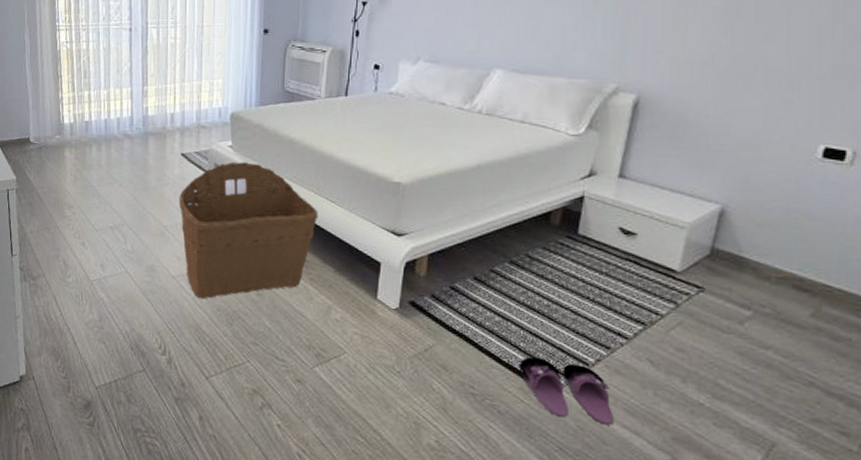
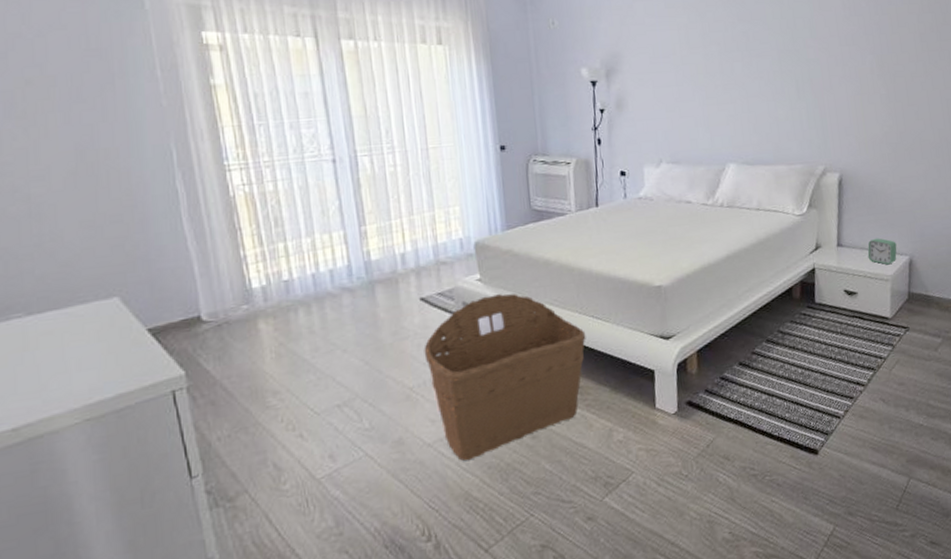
slippers: present [518,356,615,426] -> none [787,419,866,472]
alarm clock: none [659,176,705,210] -> present [867,238,897,265]

